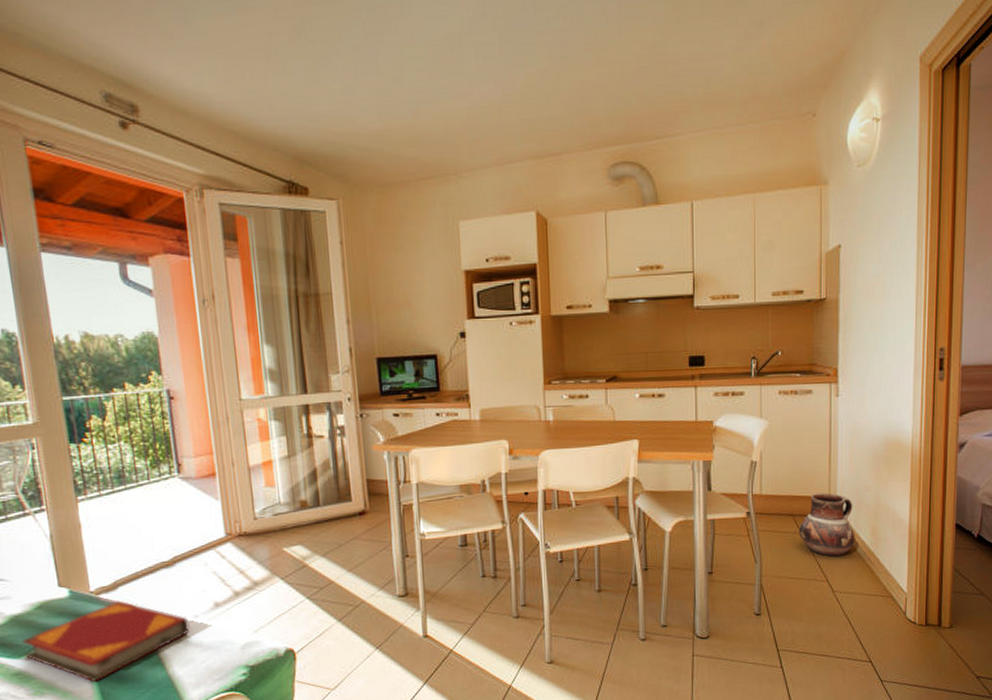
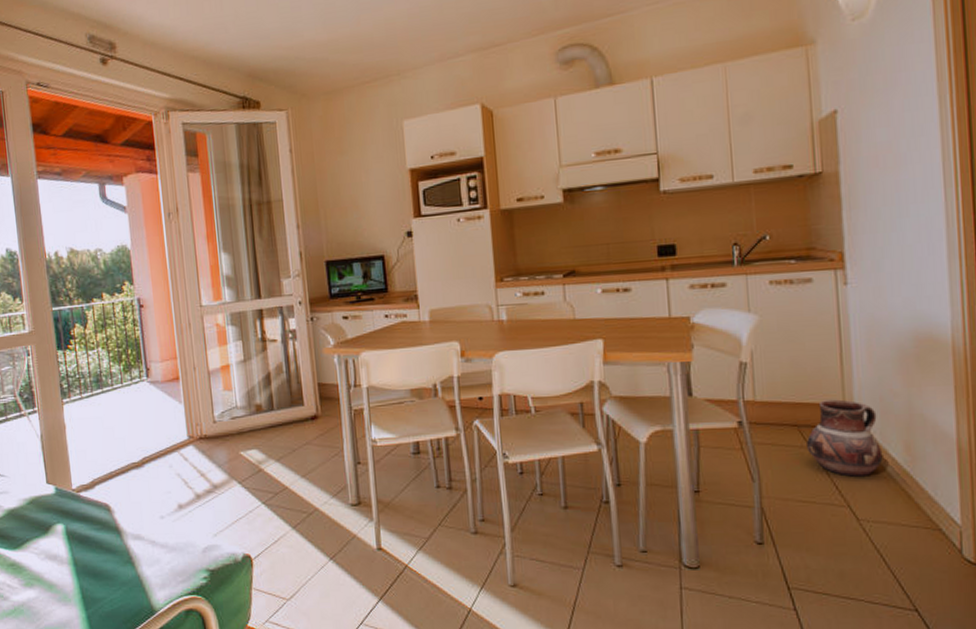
hardback book: present [21,601,190,682] -> none [16,499,157,576]

